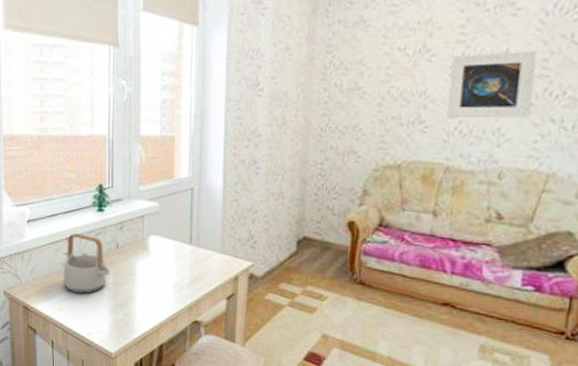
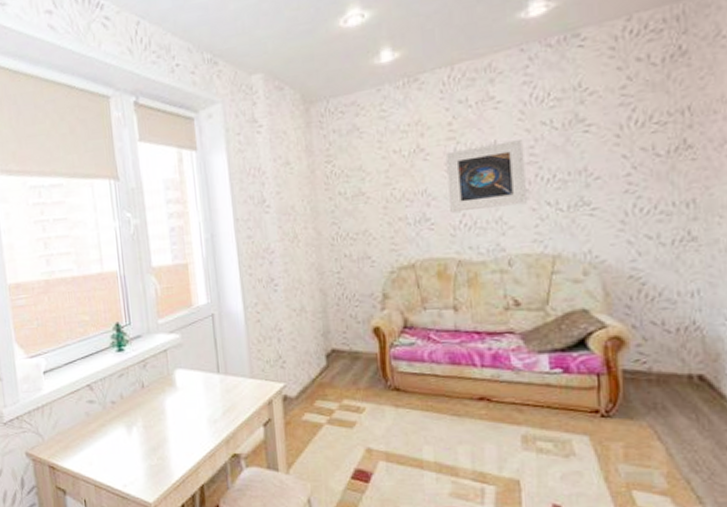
teapot: present [63,233,110,294] -> none [88,378,139,443]

